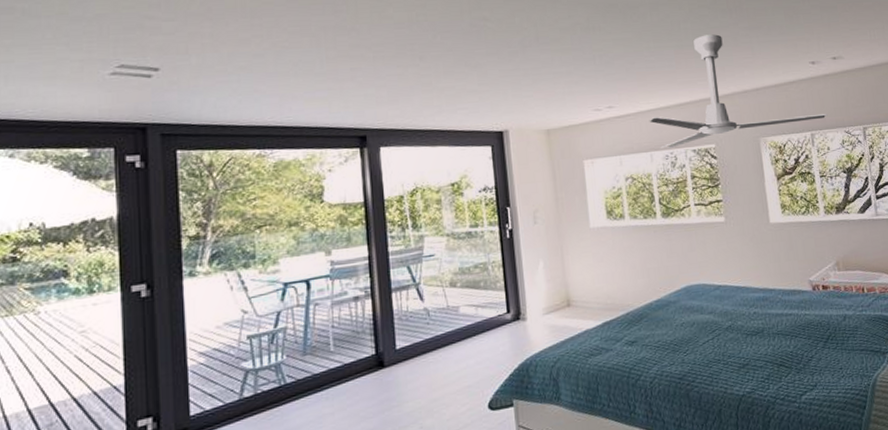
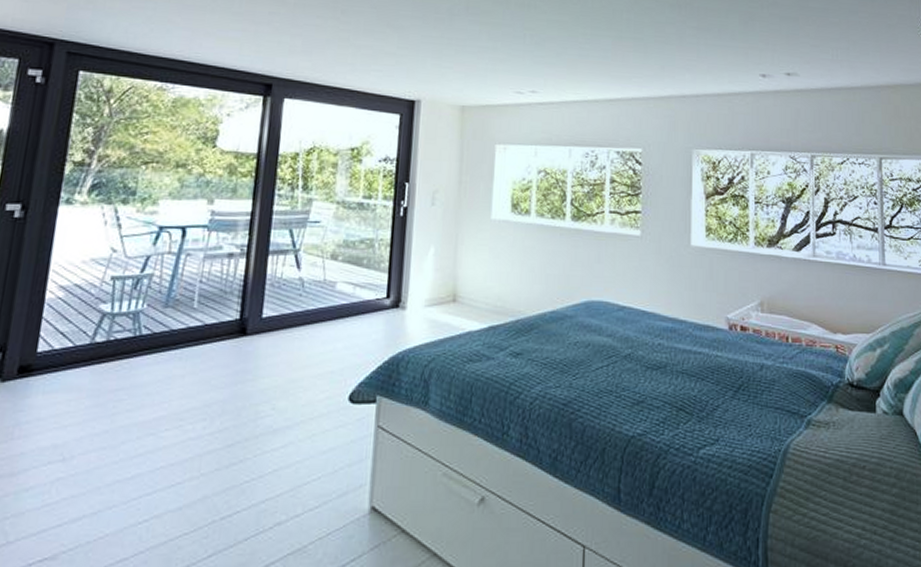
ceiling fan: present [649,34,828,149] -> none [573,29,772,146]

